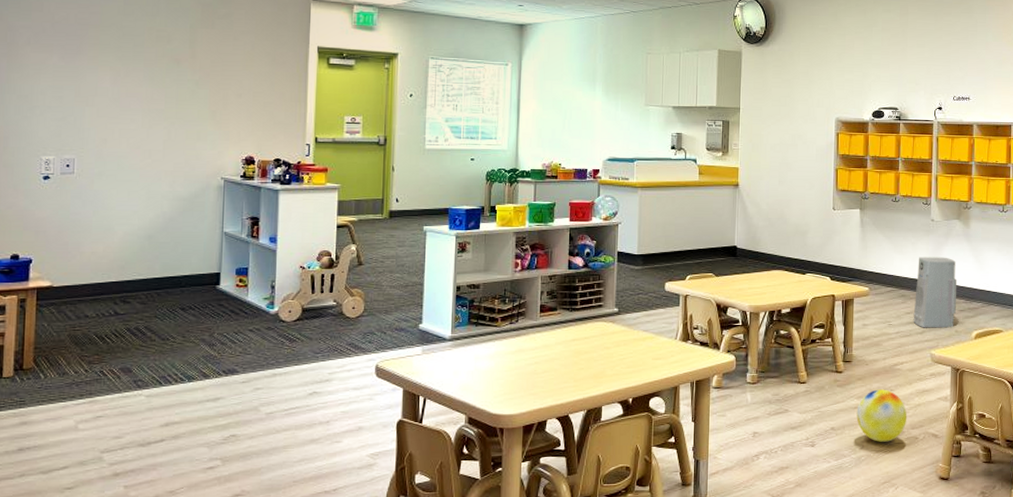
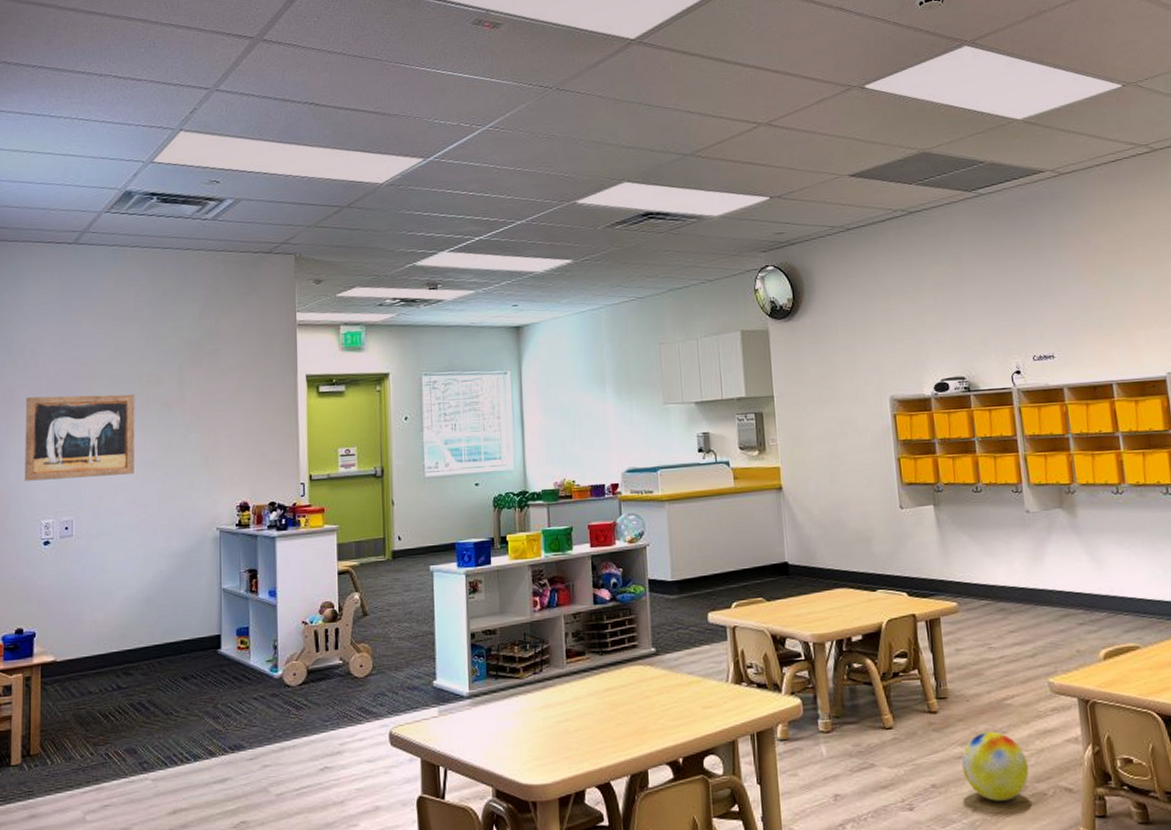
wall art: none [25,39,144,121] -> present [24,394,135,481]
air purifier: present [913,257,957,328] -> none [1016,556,1075,650]

